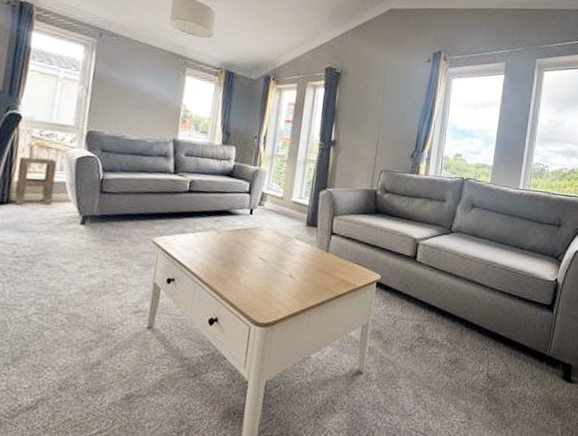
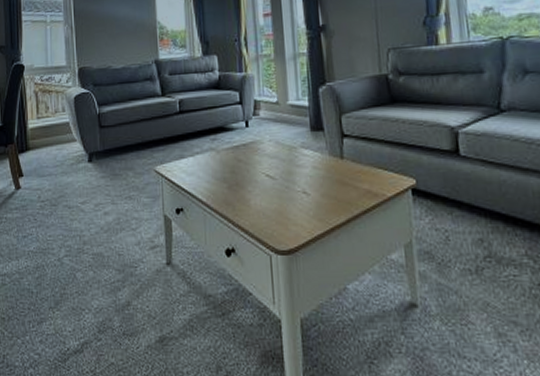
side table: present [14,157,58,206] -> none [29,102,61,152]

